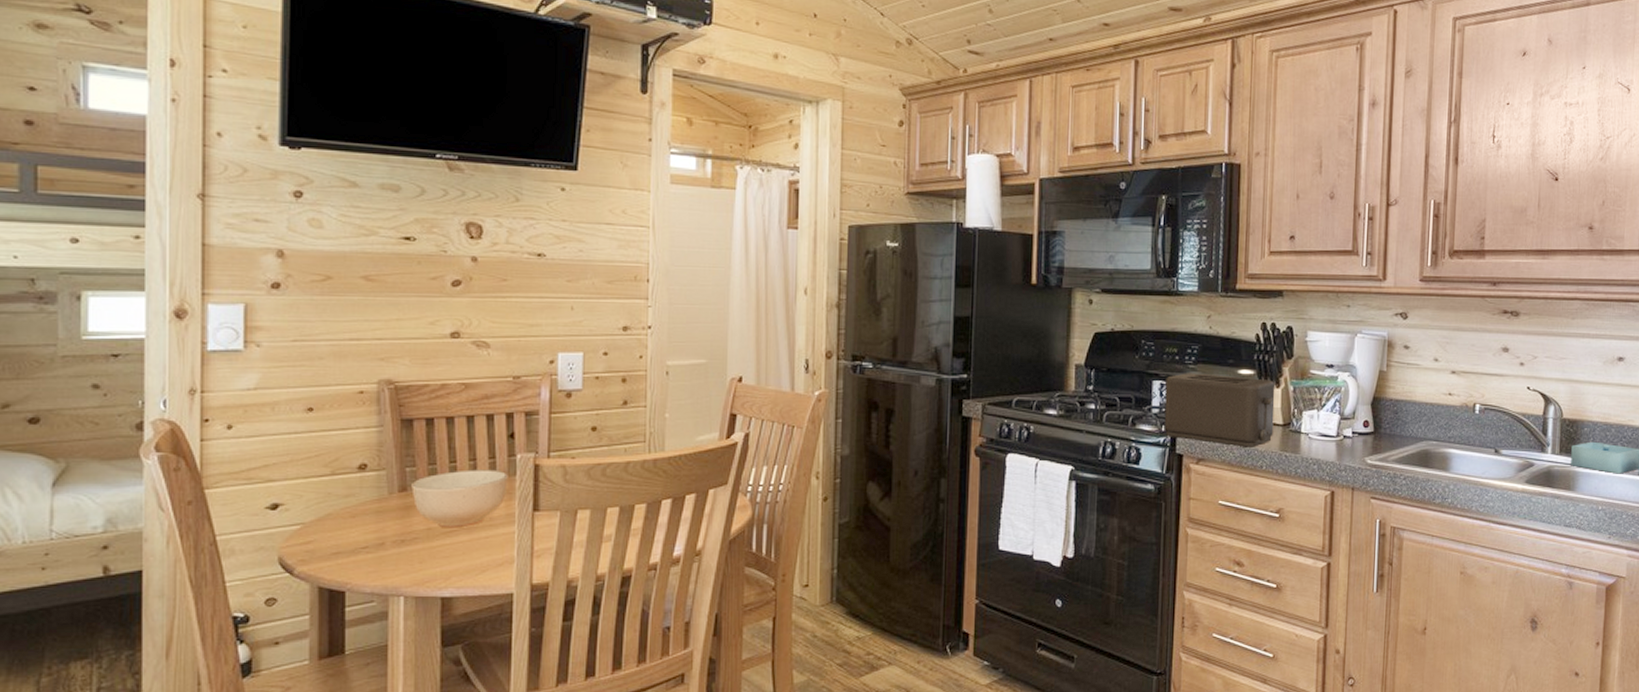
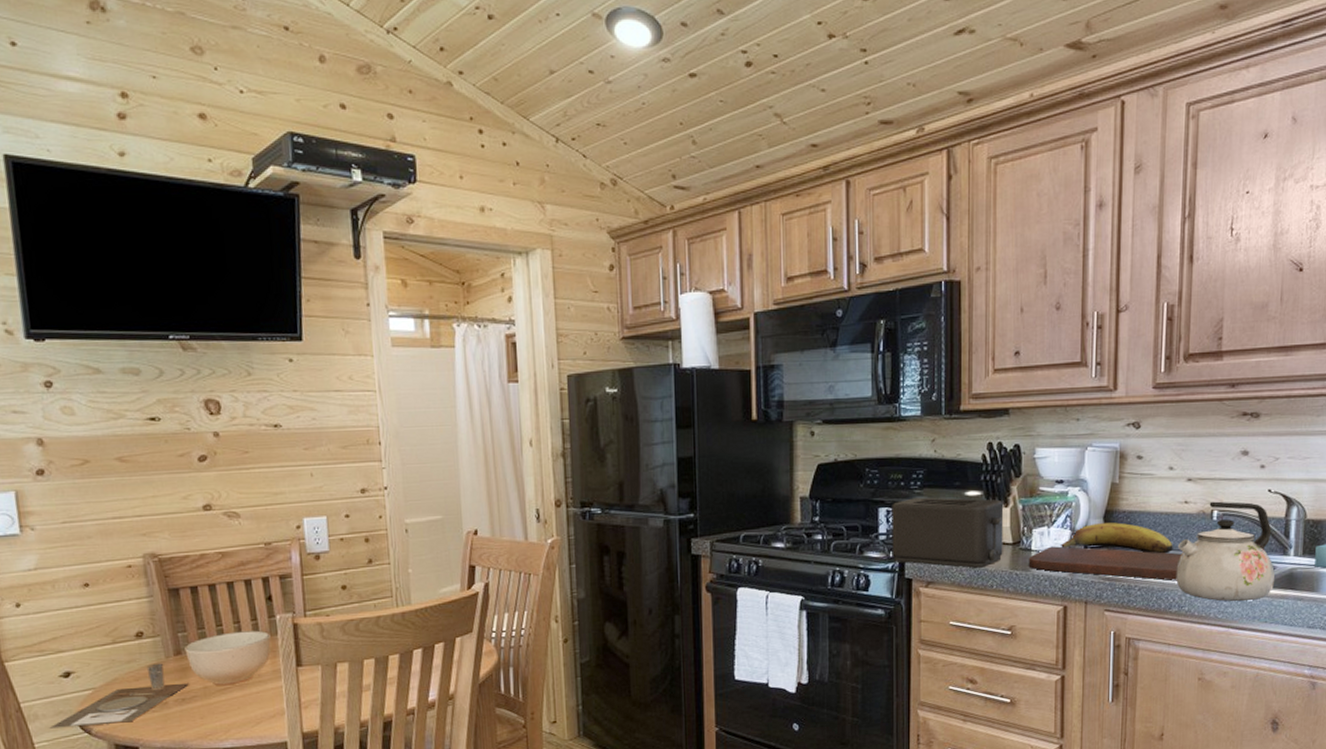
place setting: none [246,499,411,566] -> present [49,663,189,729]
cutting board: none [1298,430,1446,471] -> present [1028,546,1182,581]
fruit: none [1330,410,1438,444] -> present [1061,522,1173,554]
kettle: none [1439,395,1534,497] -> present [1175,501,1276,602]

